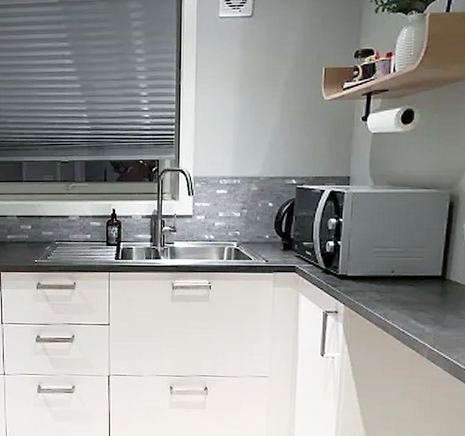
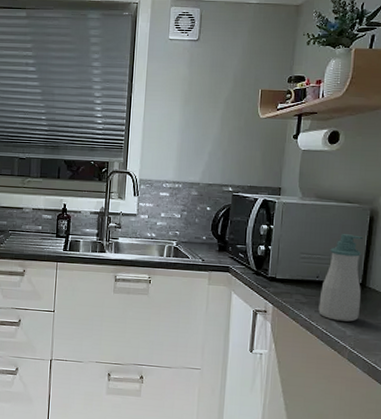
soap bottle: none [394,223,442,318] -> present [318,234,363,322]

